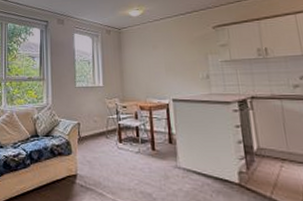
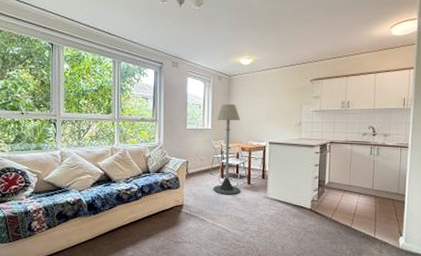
floor lamp: none [107,58,144,164] -> present [213,104,240,195]

